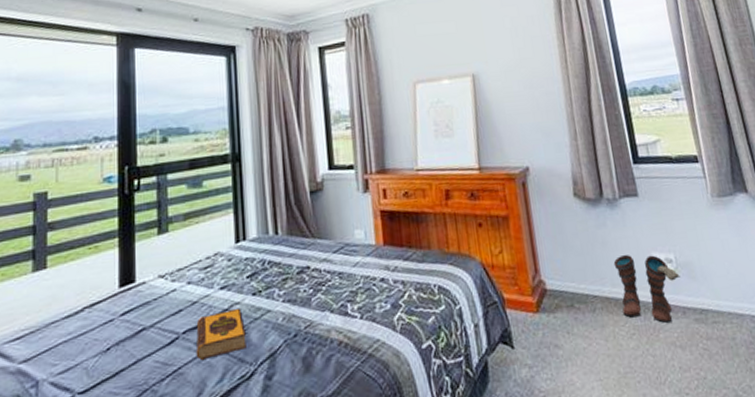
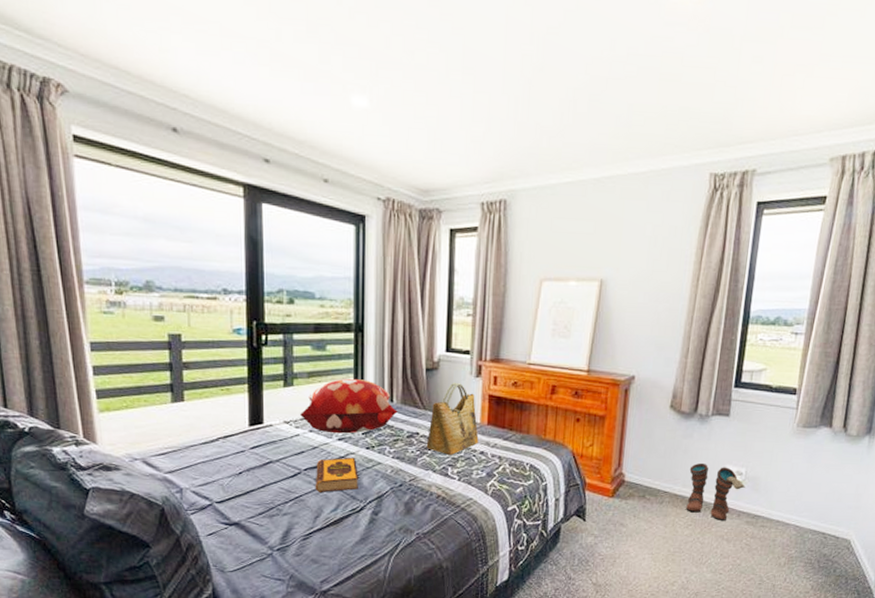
decorative pillow: none [177,213,285,282] -> present [300,379,399,434]
grocery bag: none [319,201,377,289] -> present [426,382,479,455]

